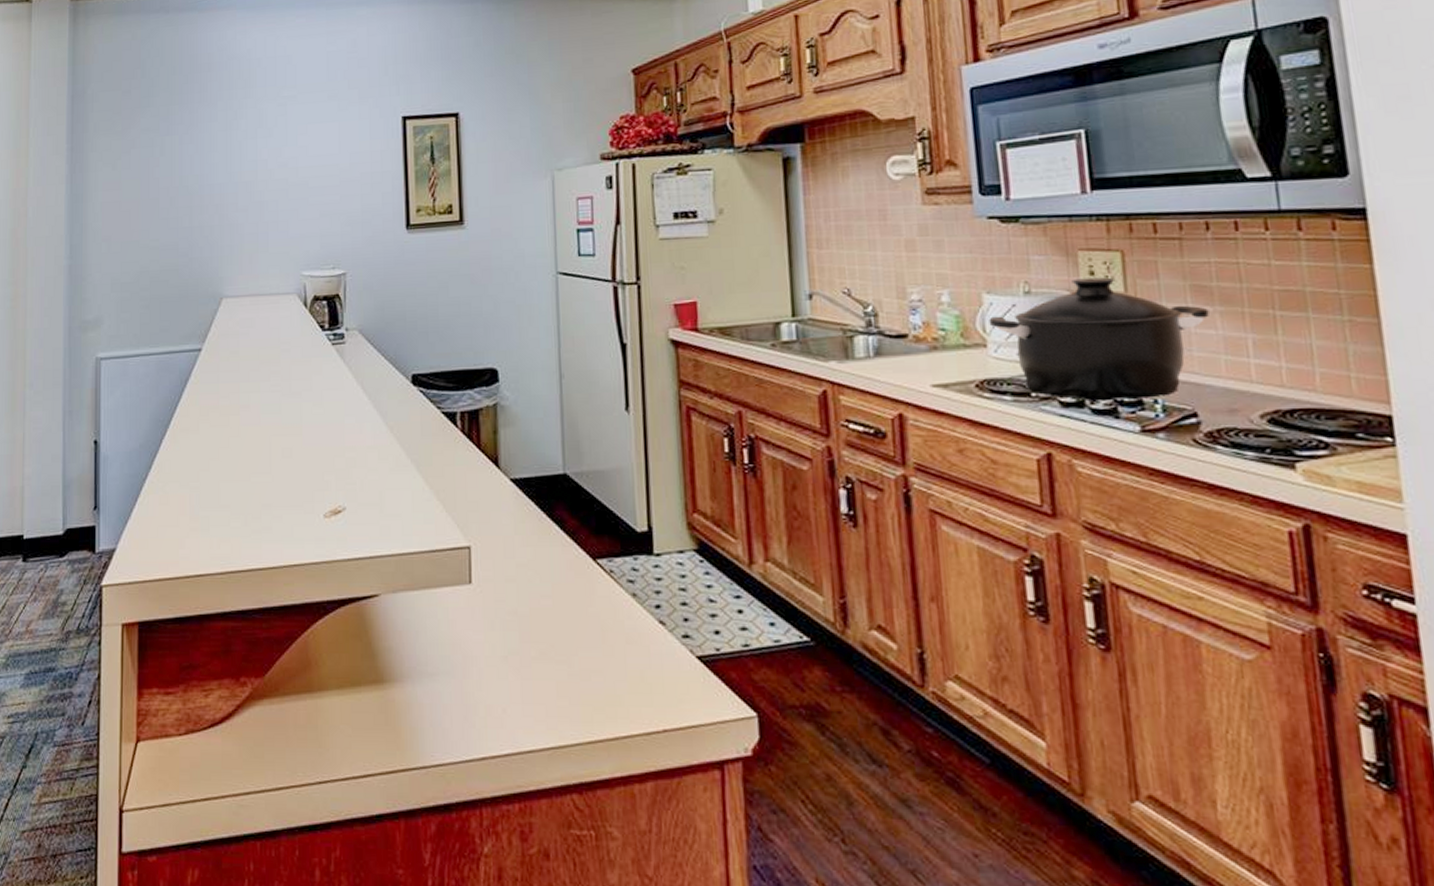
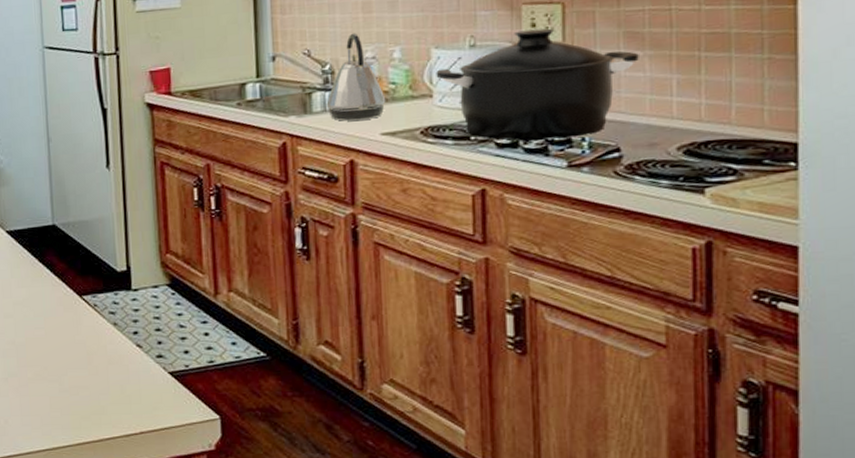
kettle: none [870,272,936,370] -> present [326,32,386,122]

